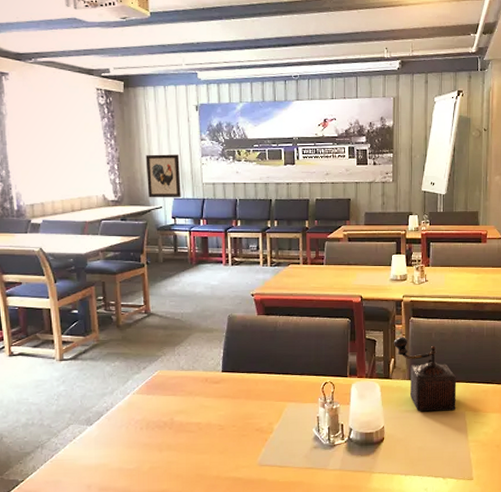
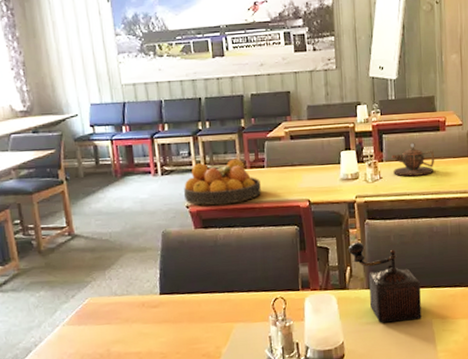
wall art: present [145,154,181,198] -> none [54,54,99,106]
fruit bowl: none [251,255,319,295] -> present [184,158,261,206]
teapot: none [437,251,476,281] -> present [391,142,435,177]

